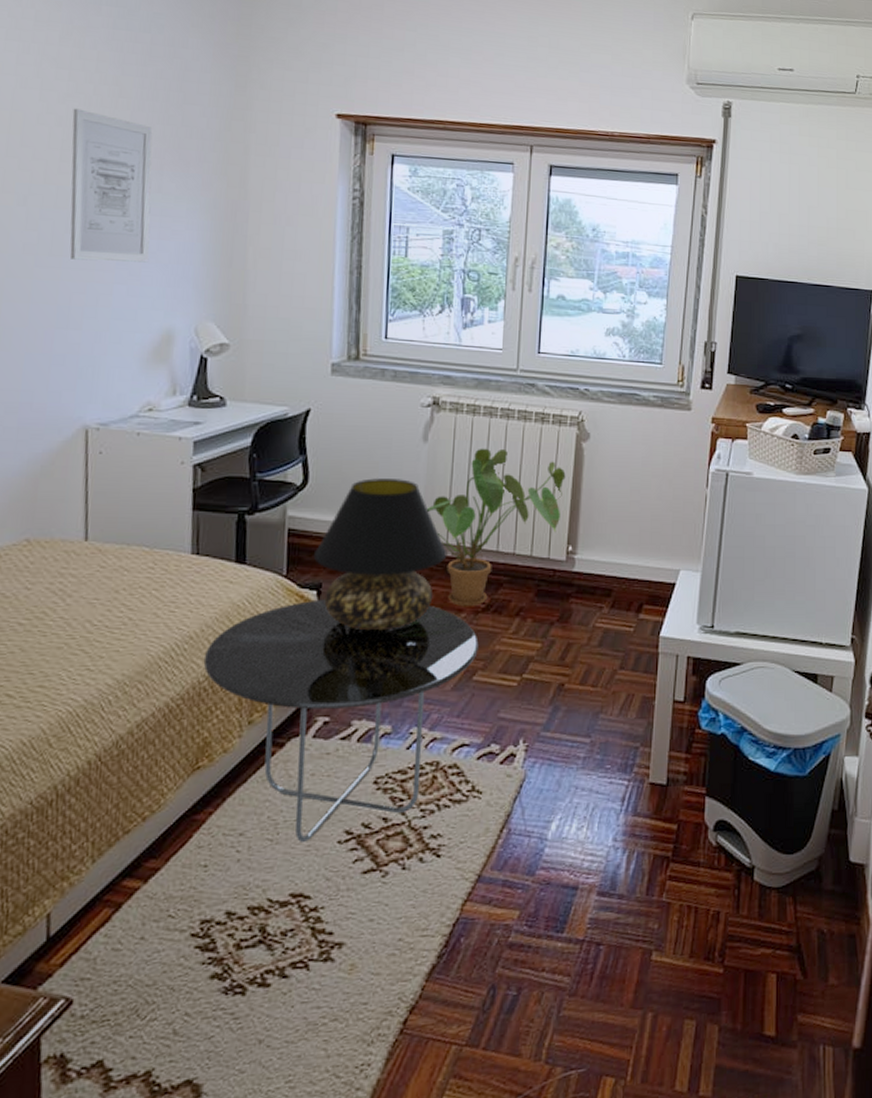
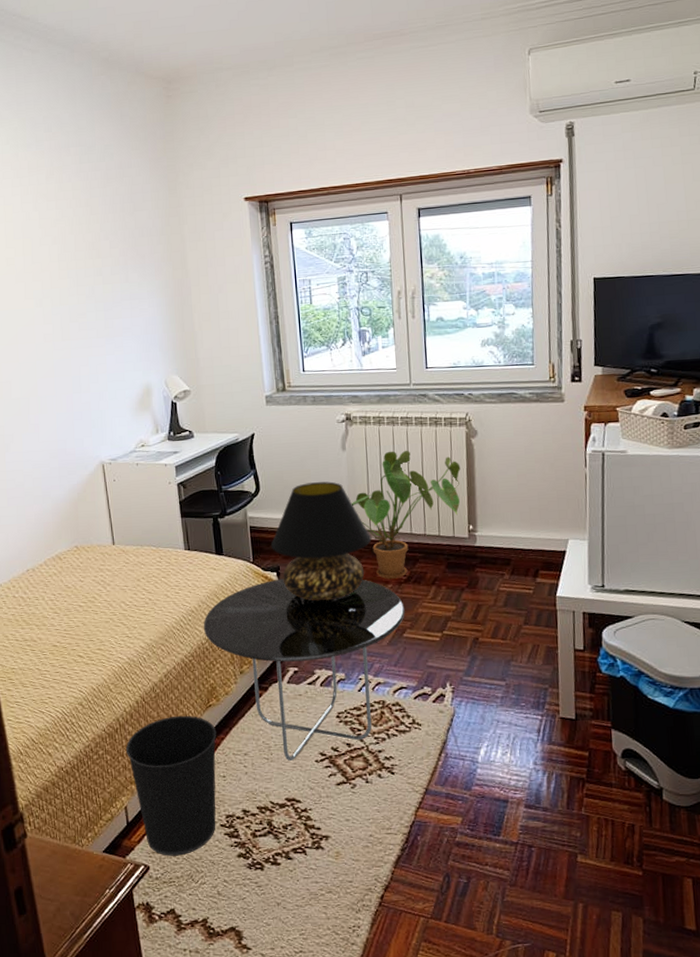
wastebasket: none [60,780,204,984] -> present [125,715,217,856]
wall art: present [70,108,153,263] -> none [62,228,127,341]

